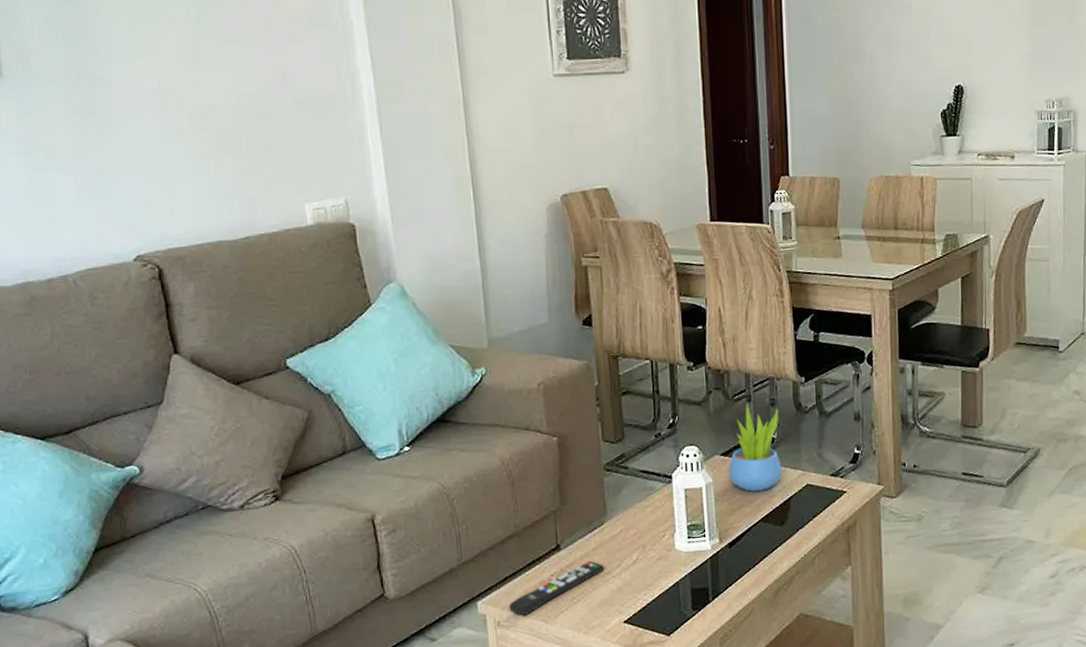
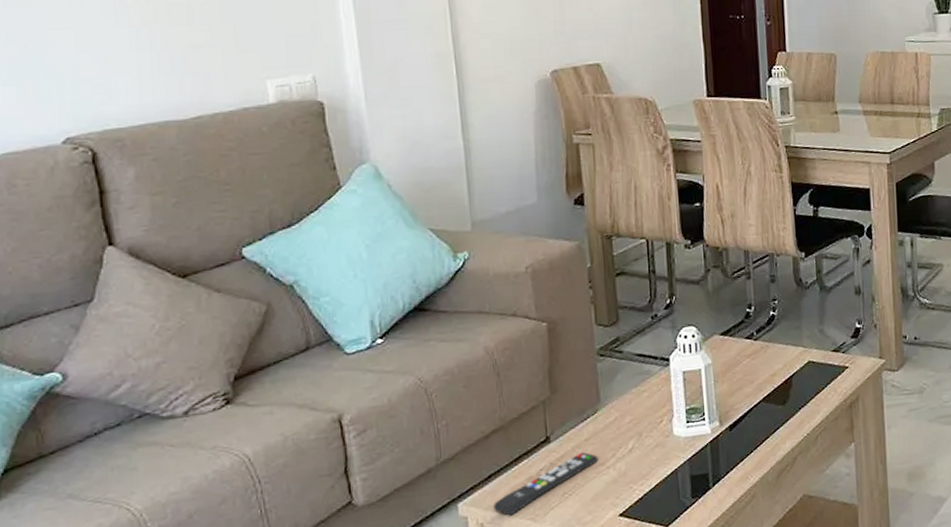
succulent plant: present [728,402,782,492] -> none [728,279,783,371]

